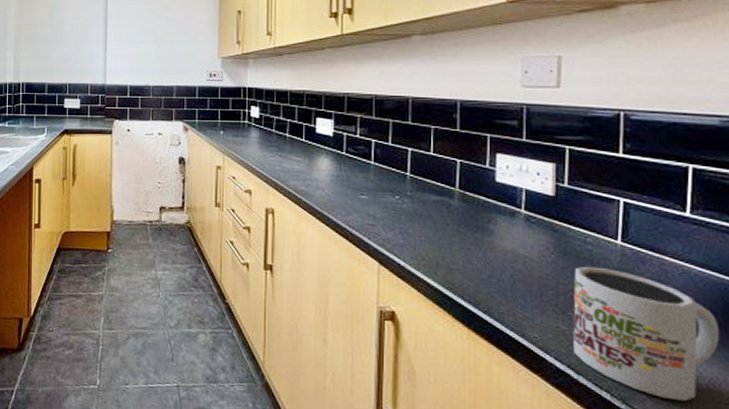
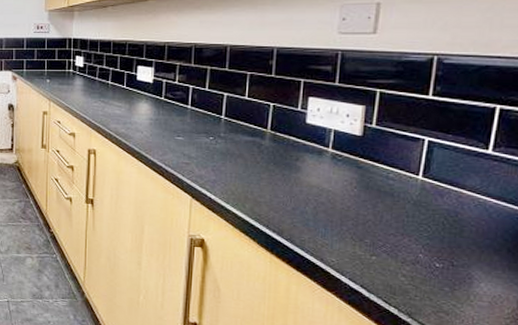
mug: present [573,266,720,402] -> none [367,199,508,316]

